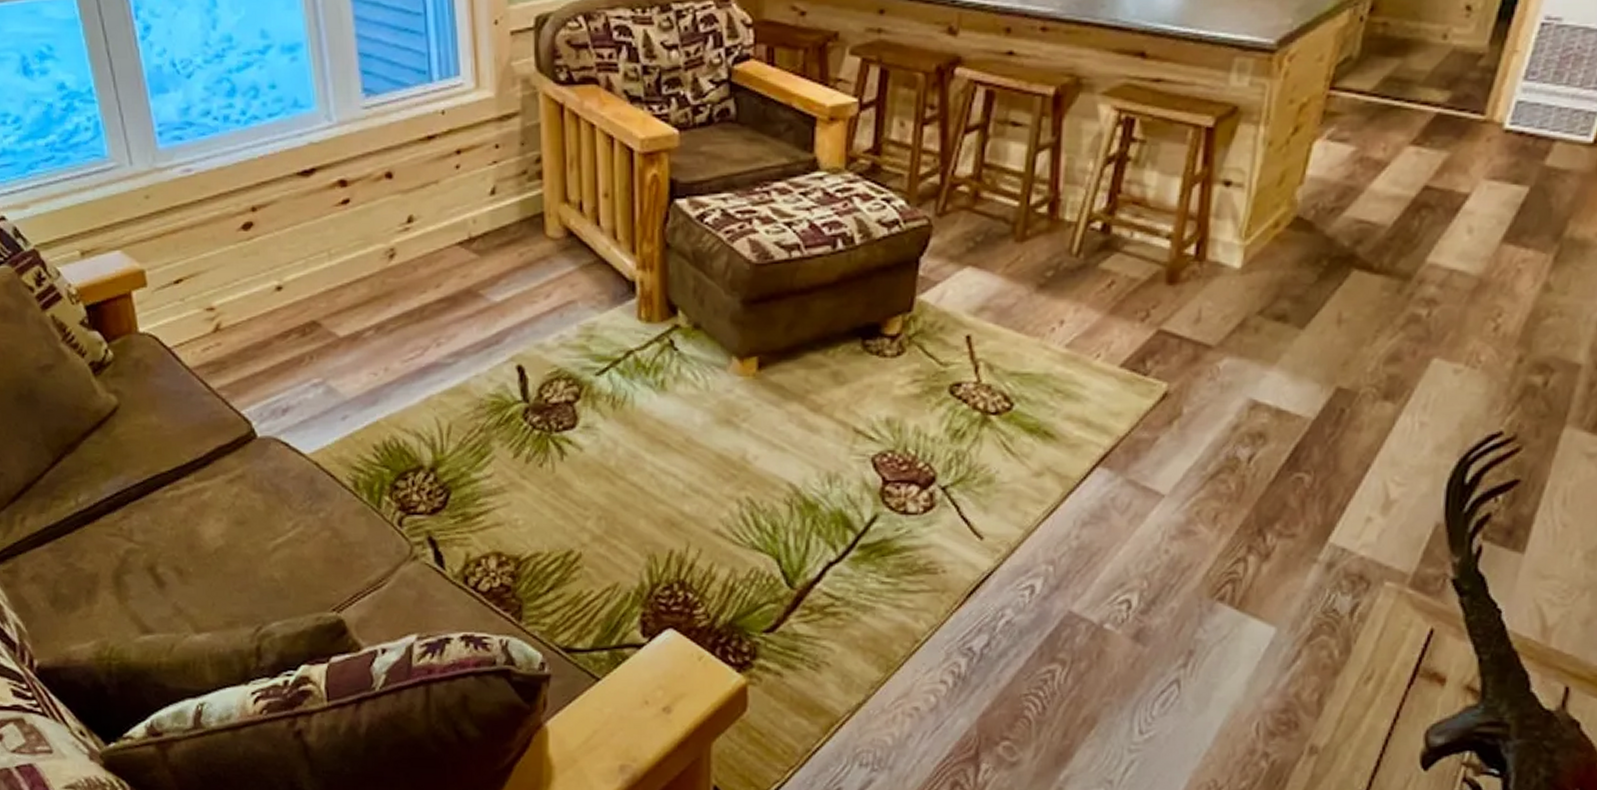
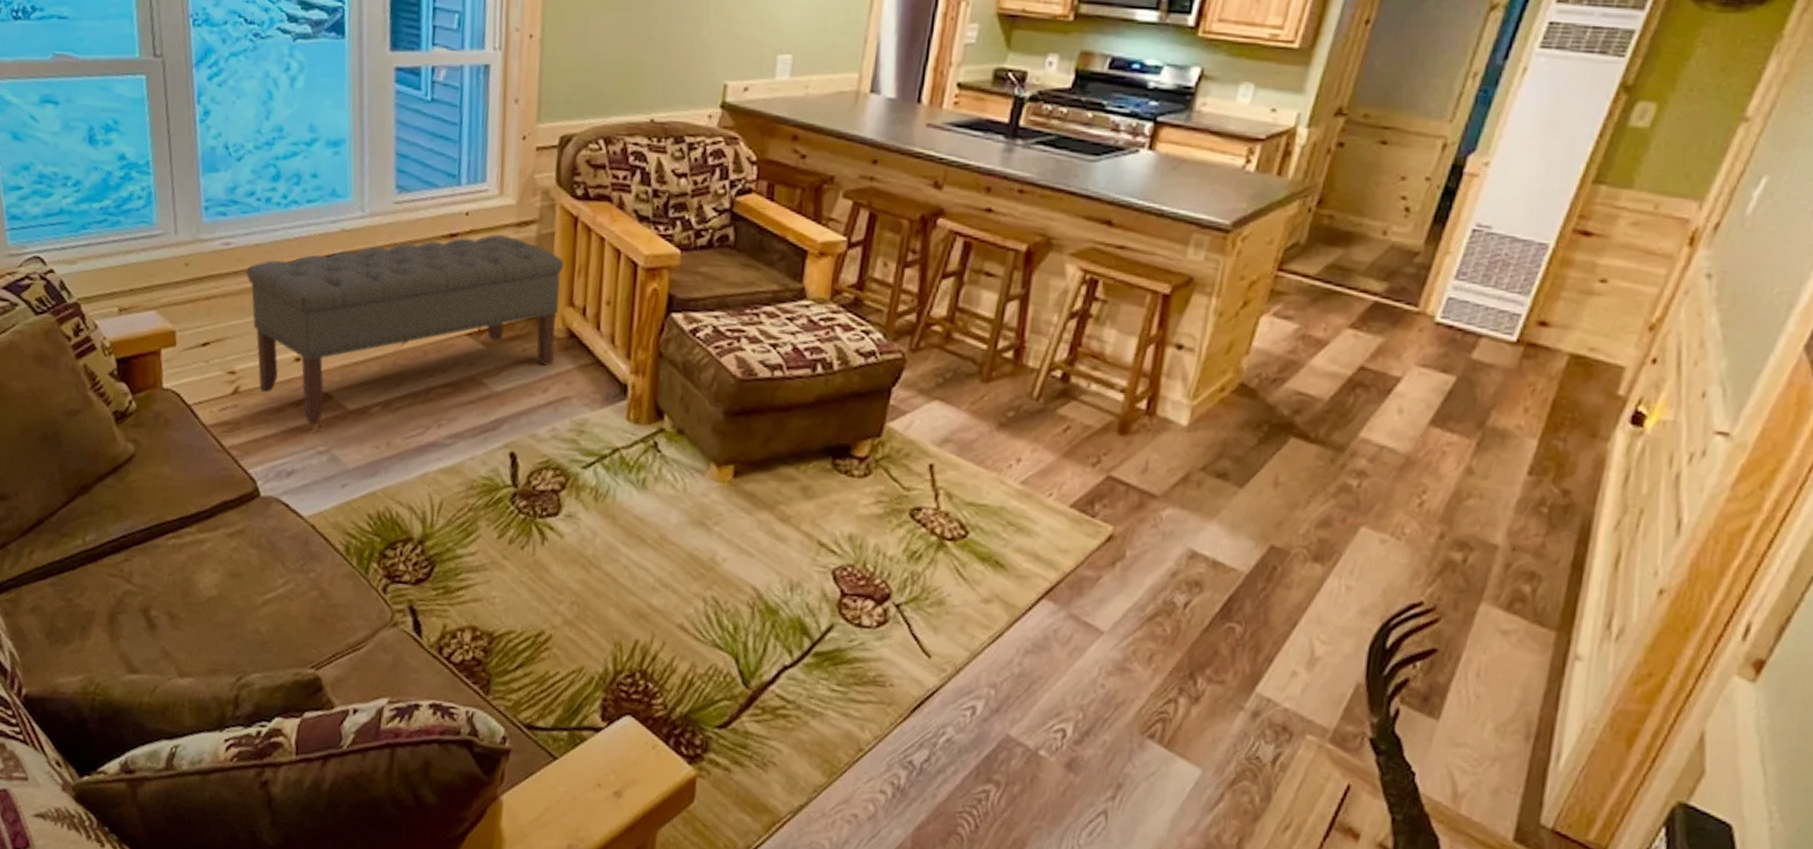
bench: none [213,131,554,357] -> present [246,233,564,425]

